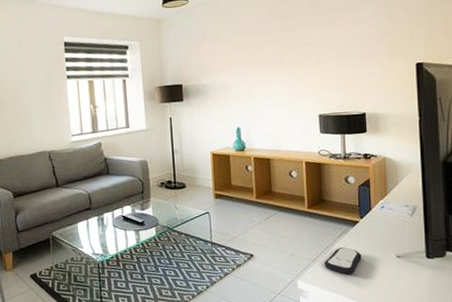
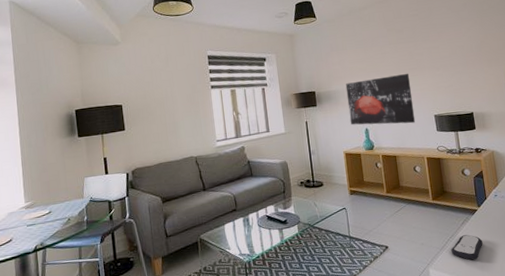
wall art: none [217,66,296,124] -> present [345,73,416,125]

